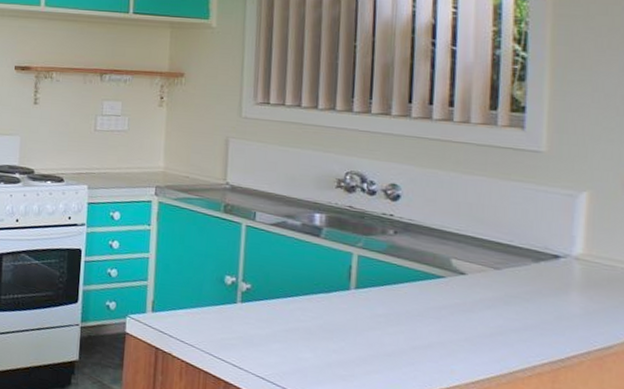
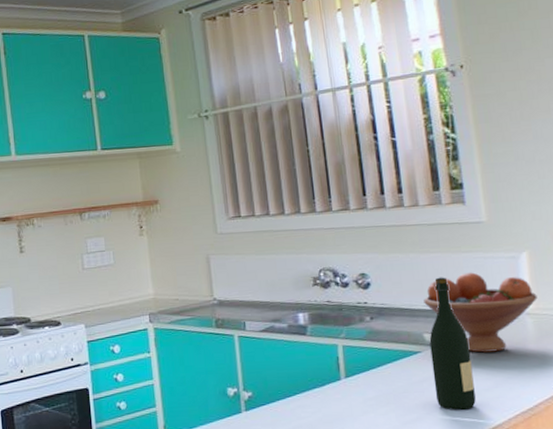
wine bottle: none [453,202,502,348] -> present [429,277,476,410]
fruit bowl: none [458,202,591,293] -> present [423,272,537,353]

